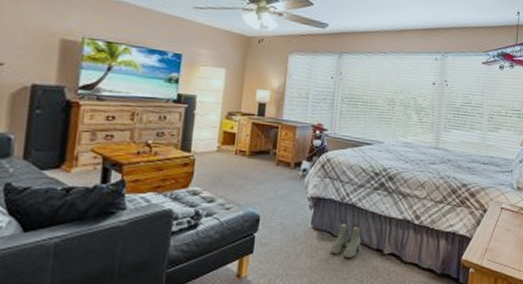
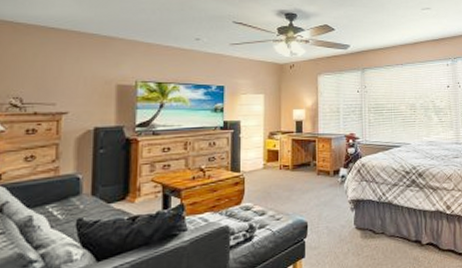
boots: present [330,222,362,258] -> none [374,219,401,252]

